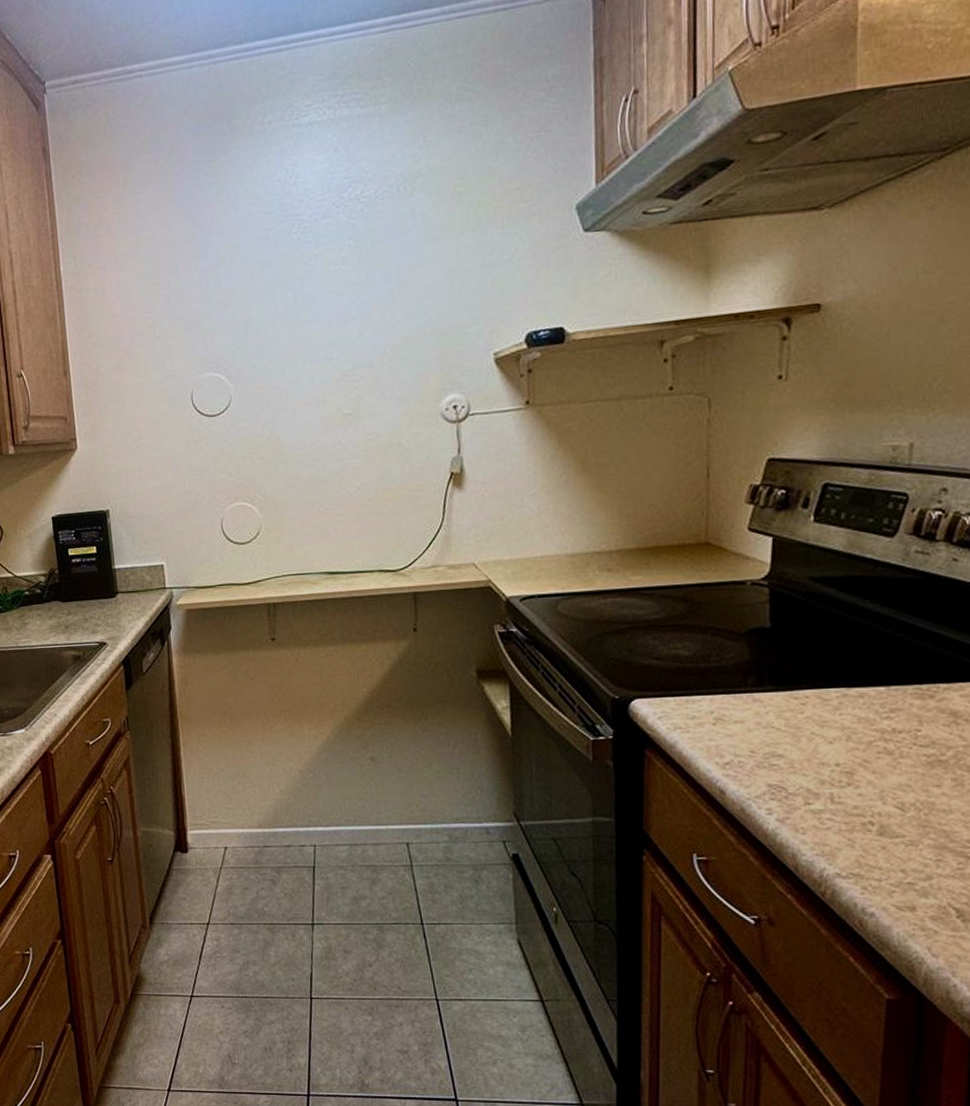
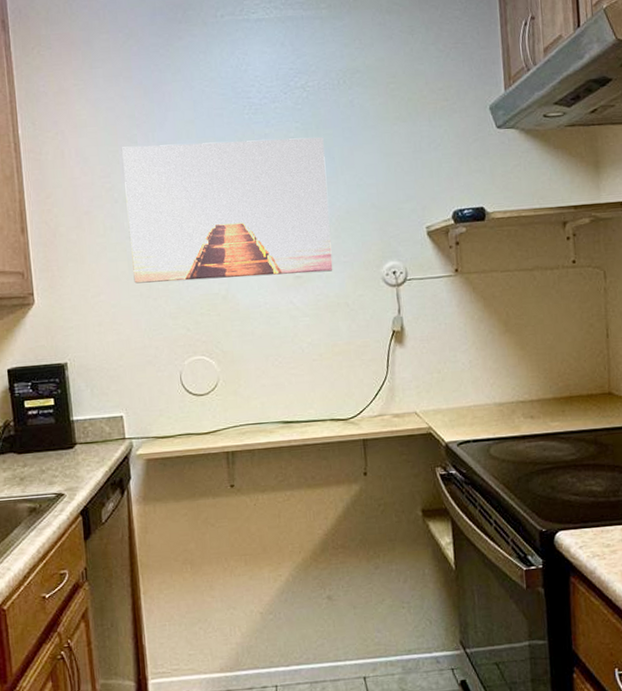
wall art: none [163,255,386,426] -> present [122,137,333,284]

